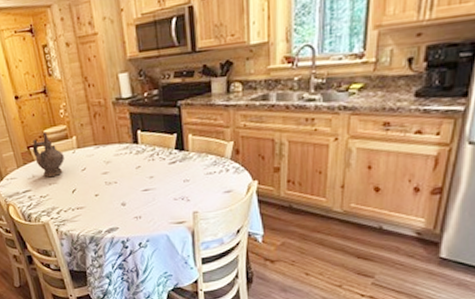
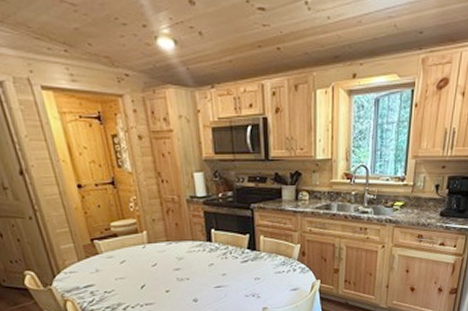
ceremonial vessel: present [32,132,64,178] -> none [96,225,133,273]

